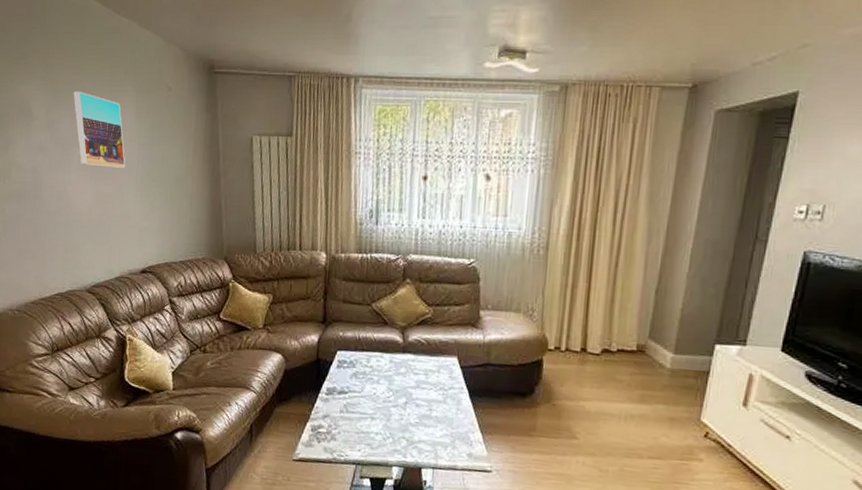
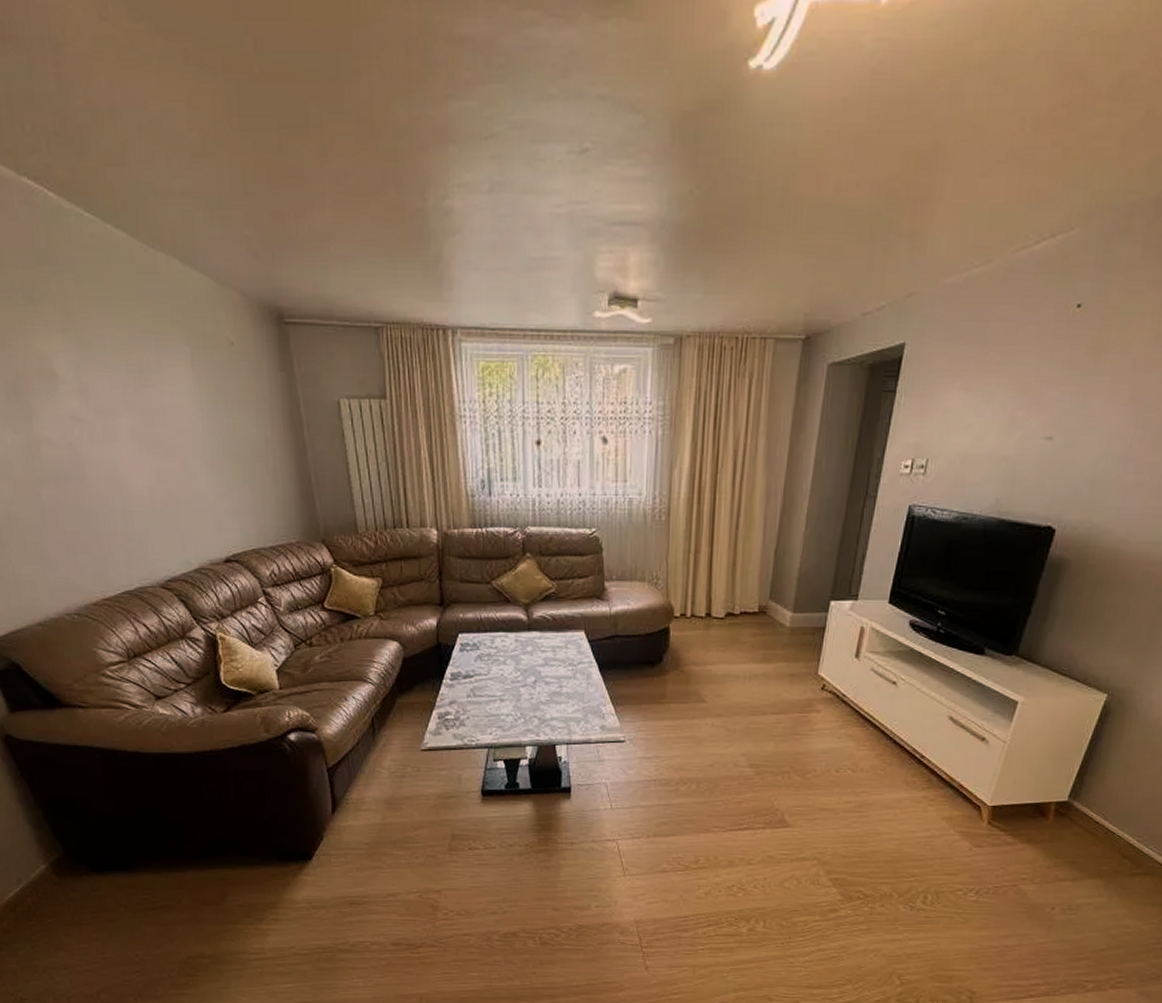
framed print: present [73,91,126,168] -> none [107,347,189,441]

